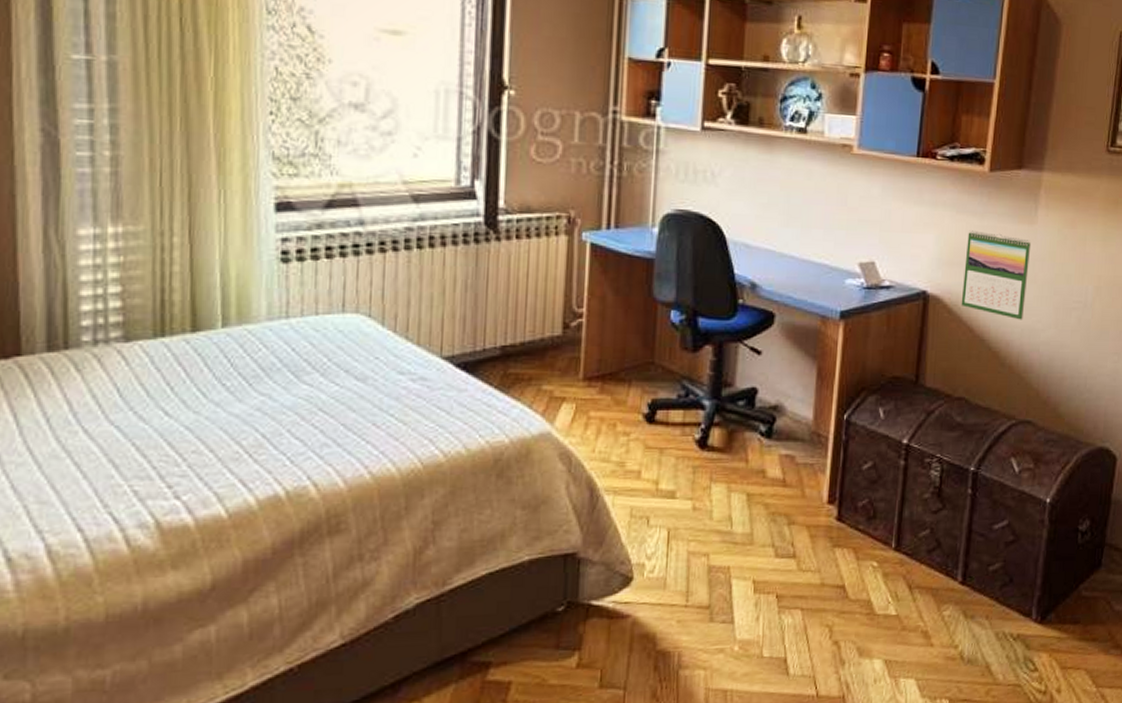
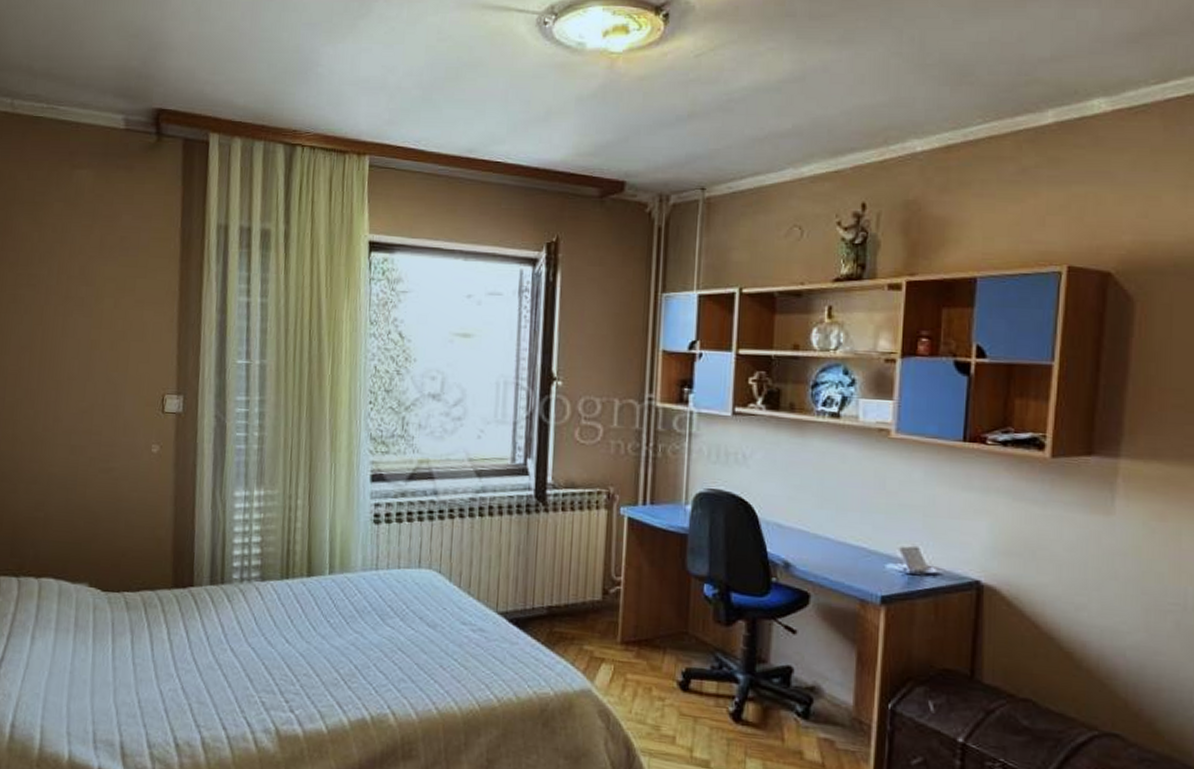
calendar: present [961,230,1032,320] -> none [1022,519,1109,620]

